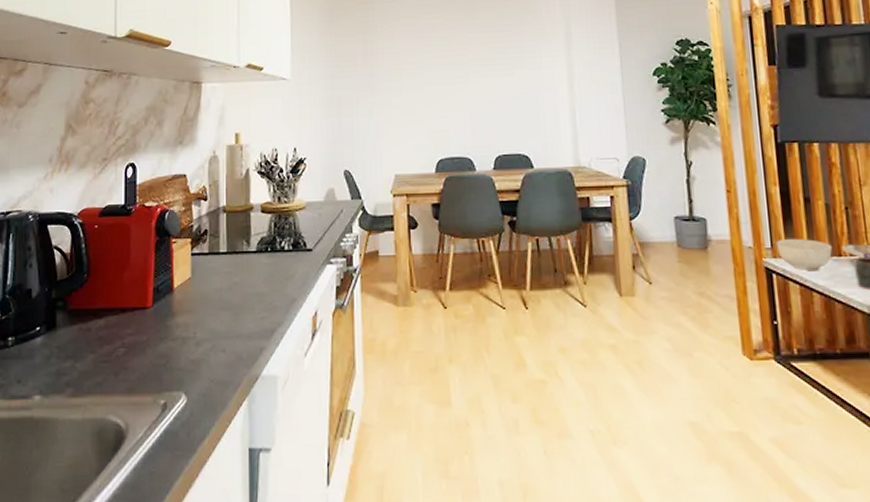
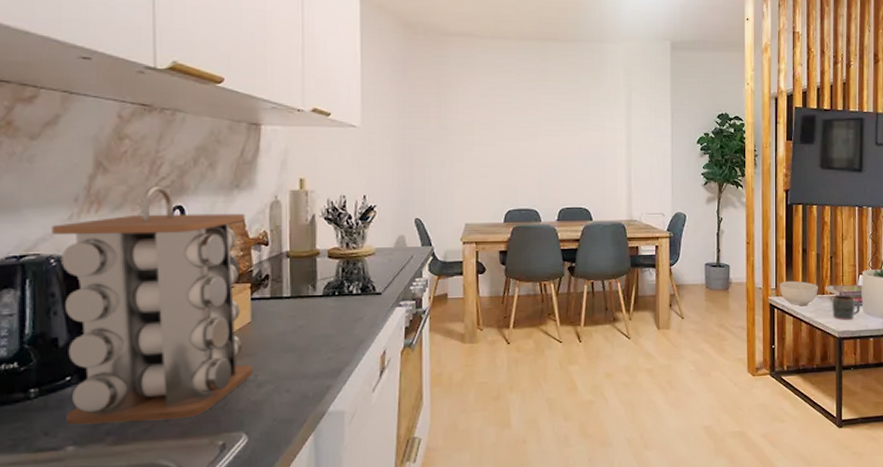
spice rack: none [30,144,193,375] -> present [51,185,253,425]

